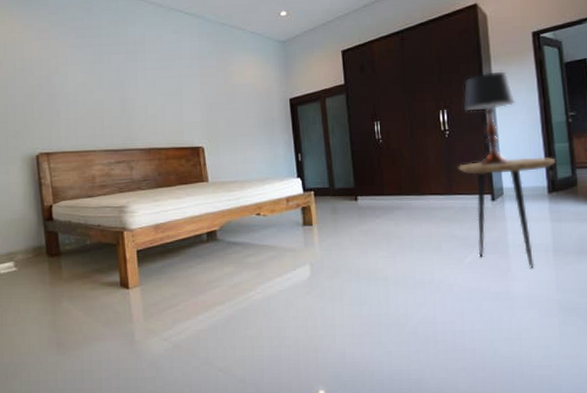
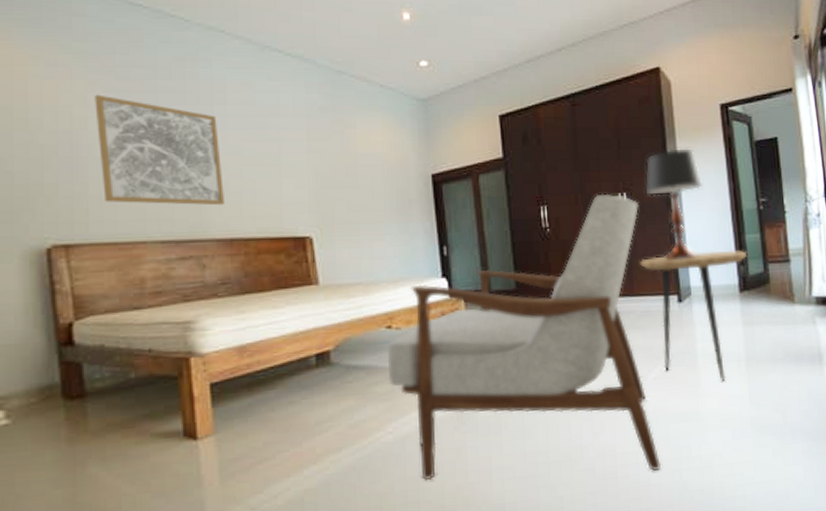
wall art: none [63,49,145,125] -> present [95,94,224,206]
armchair: none [256,111,475,338] -> present [386,193,661,481]

